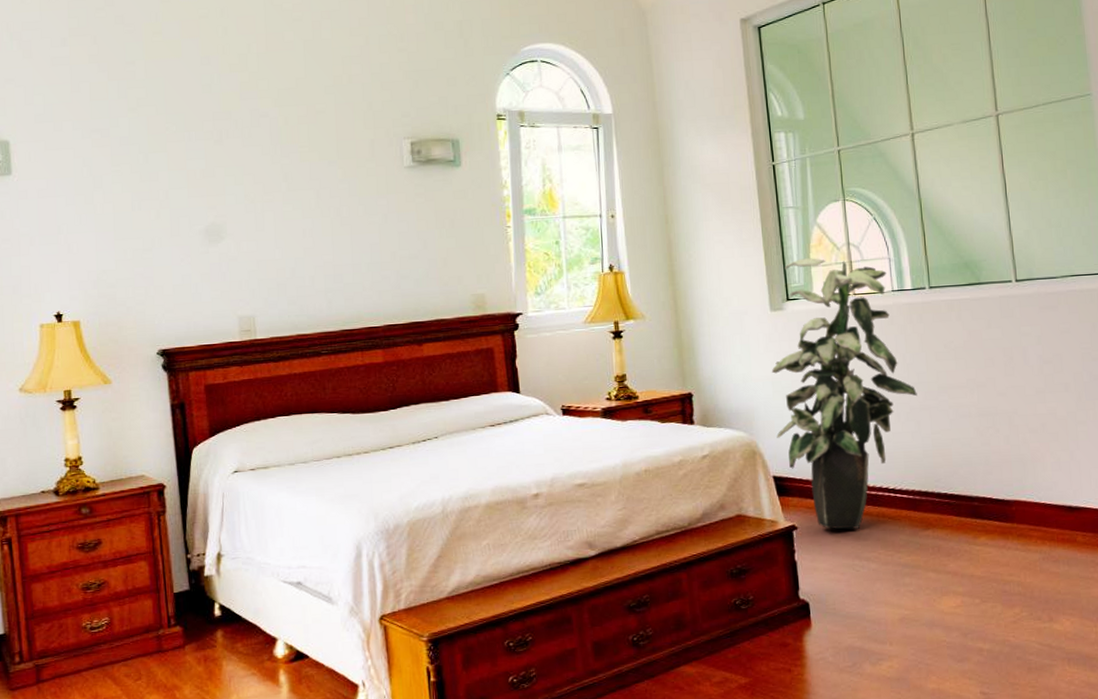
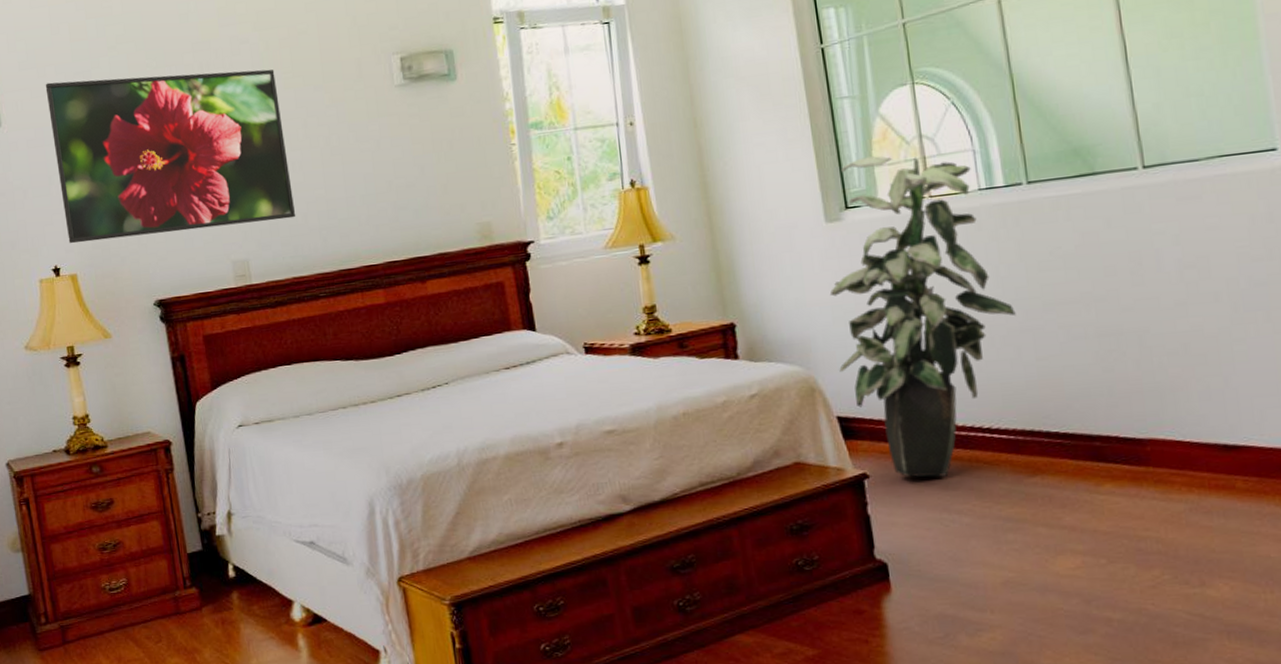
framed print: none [61,137,304,292] -> present [45,69,296,244]

